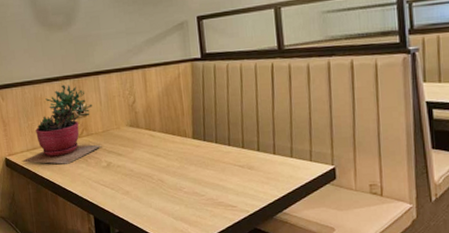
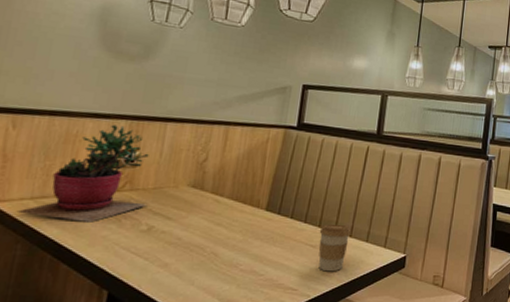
coffee cup: none [244,143,274,189] -> present [318,224,351,272]

